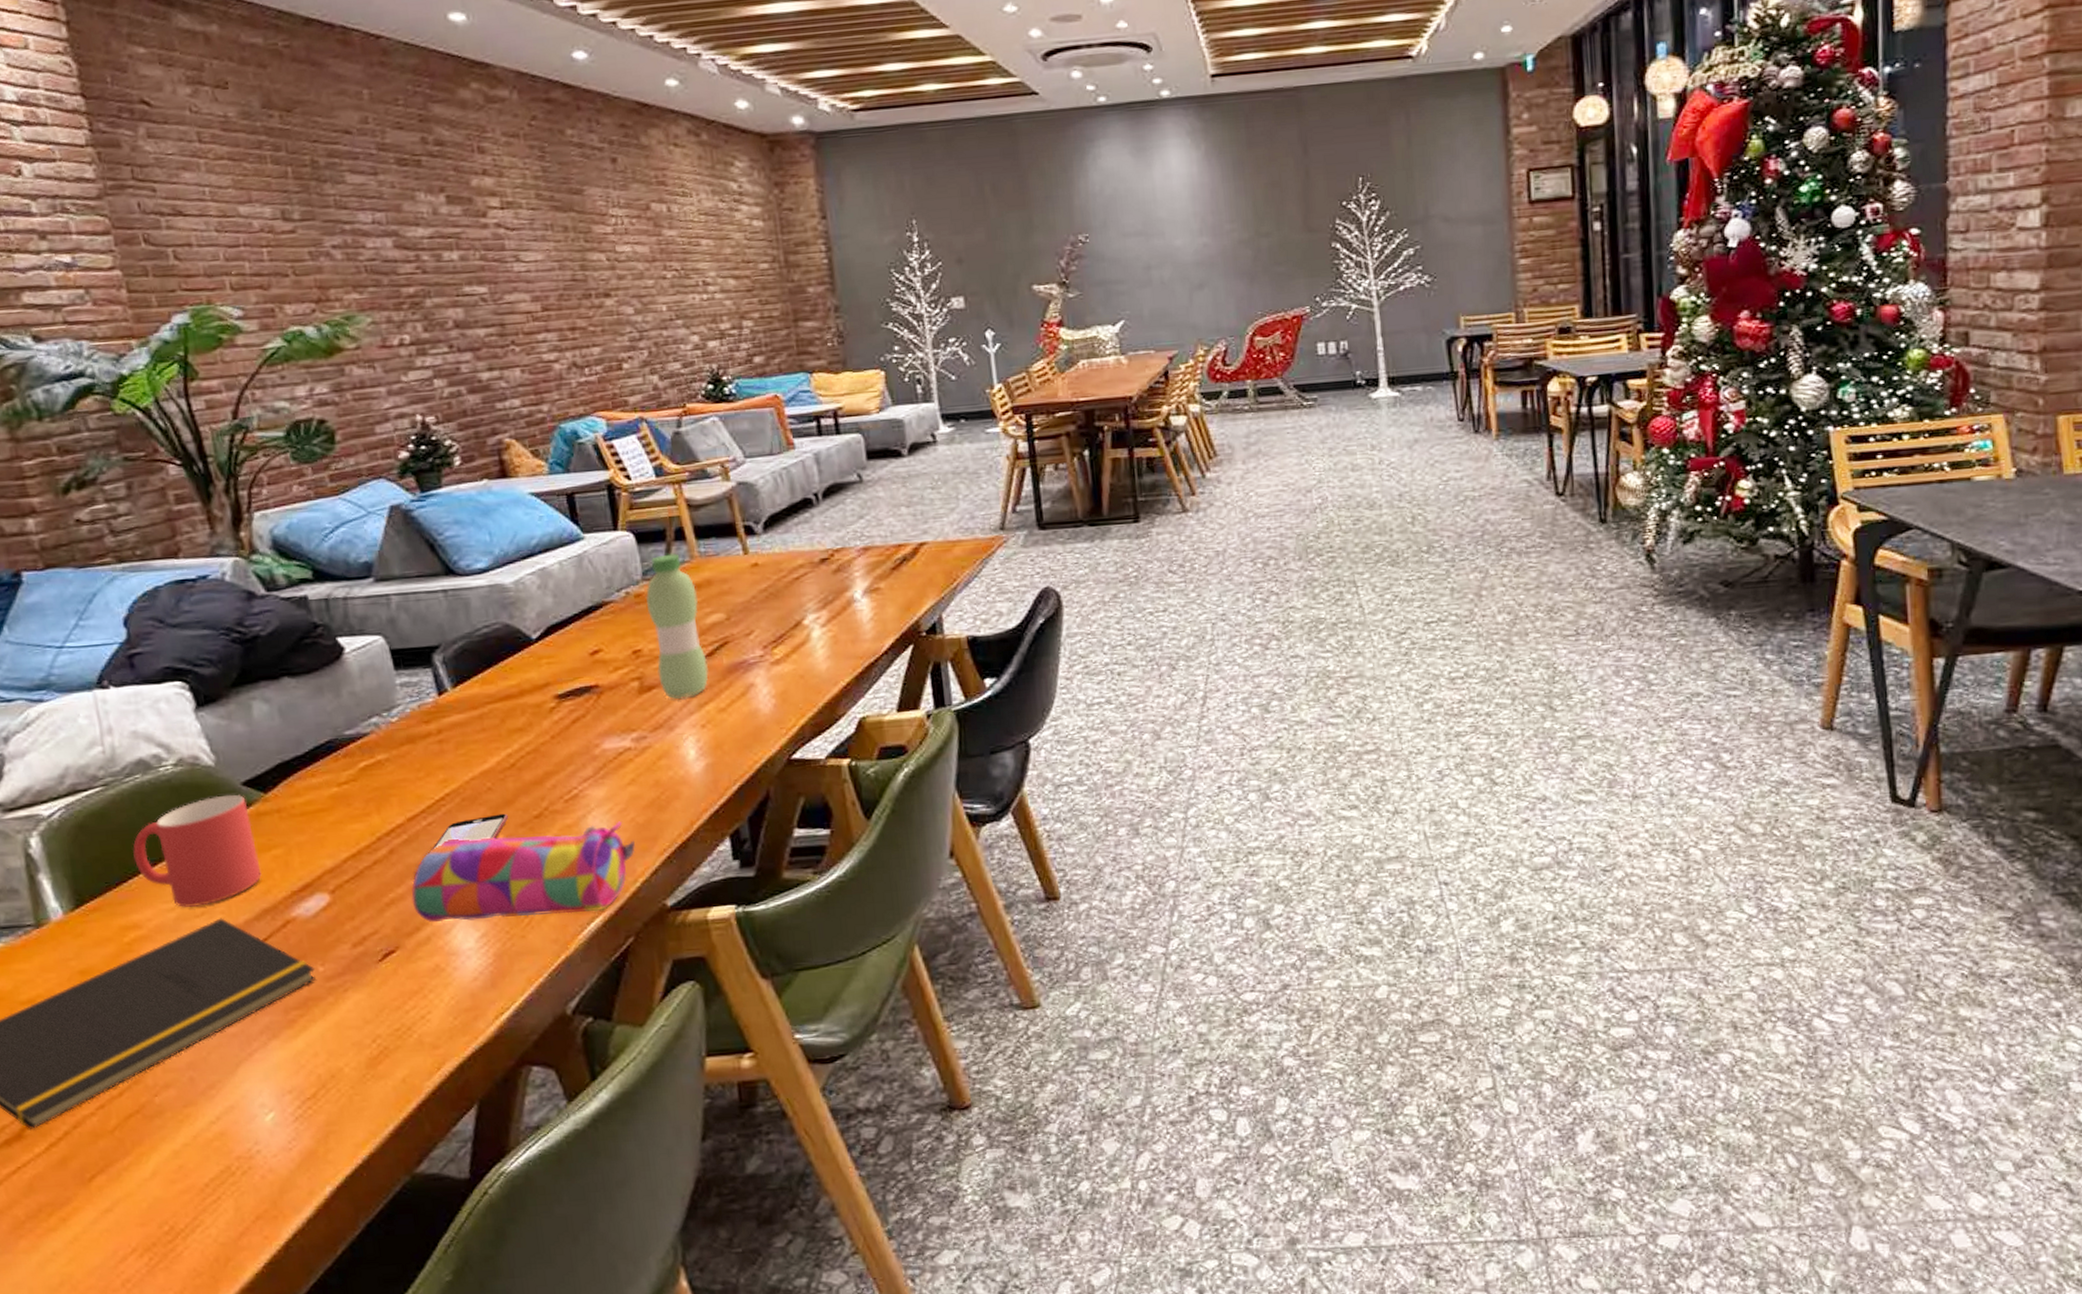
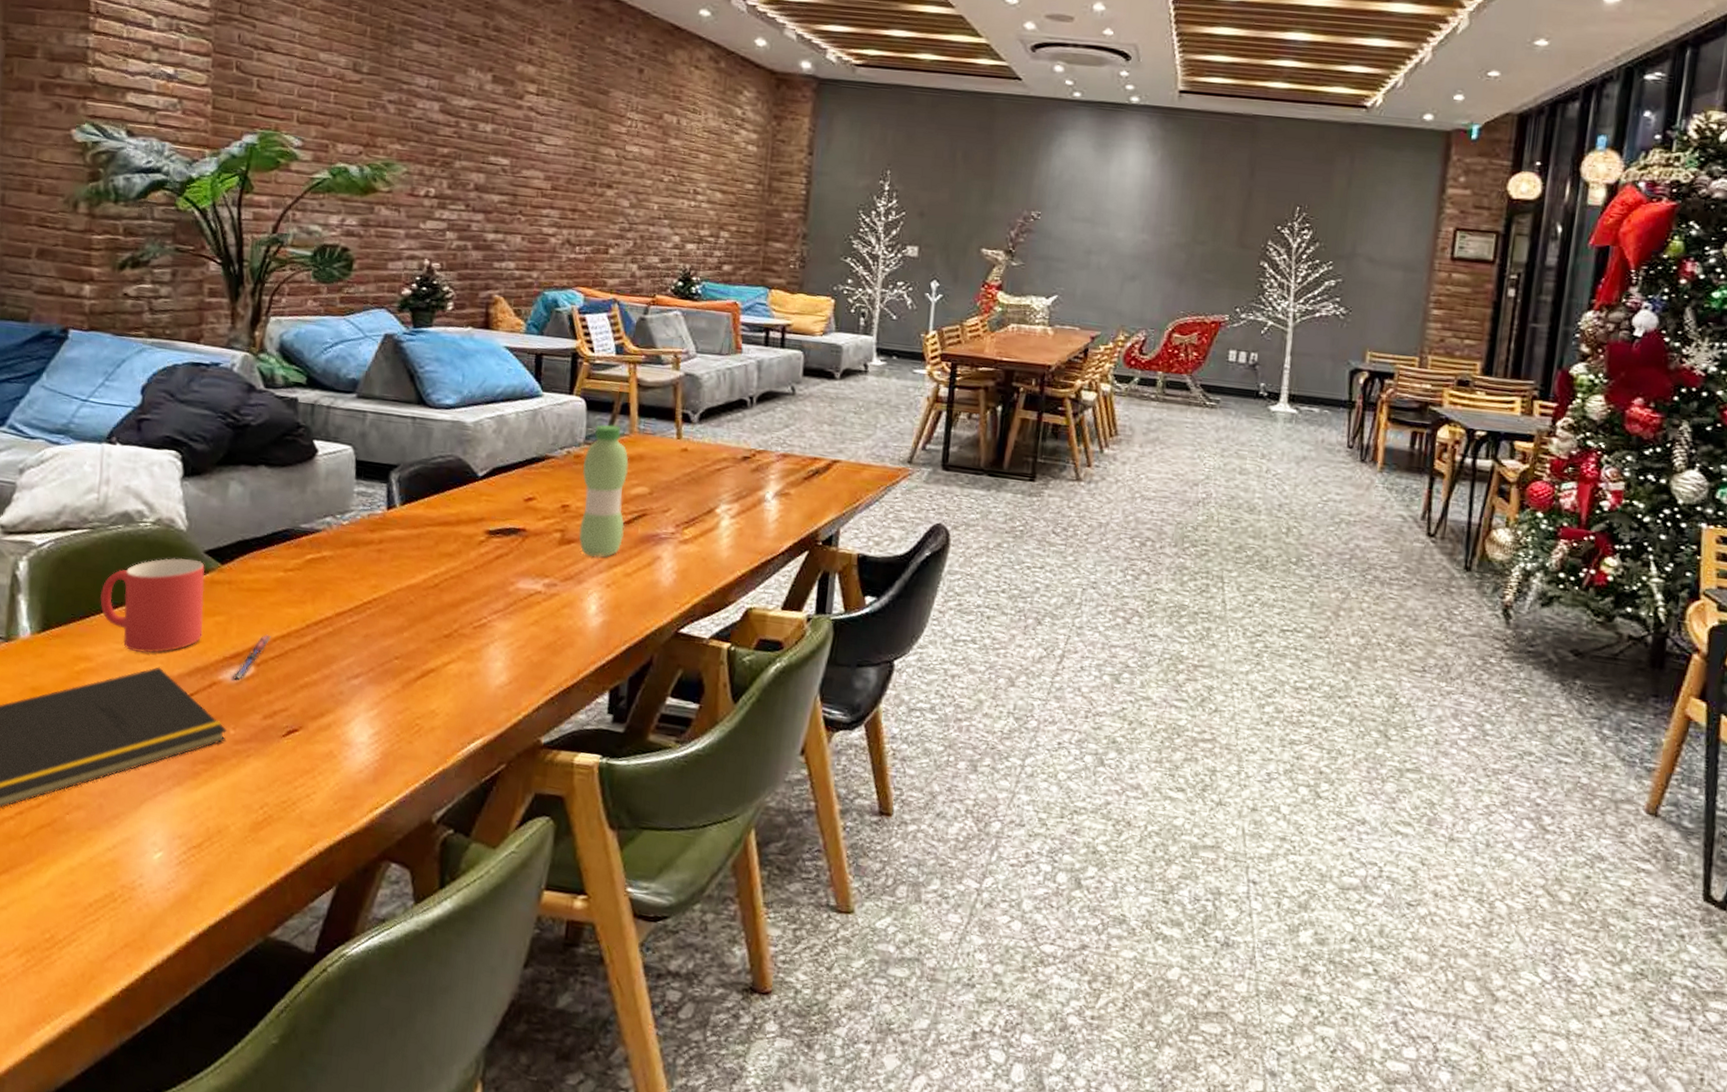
pen: none [306,857,341,915] -> present [231,634,271,680]
pencil case: present [411,821,635,923] -> none [323,640,525,734]
smartphone: present [431,813,509,852] -> none [349,625,423,649]

